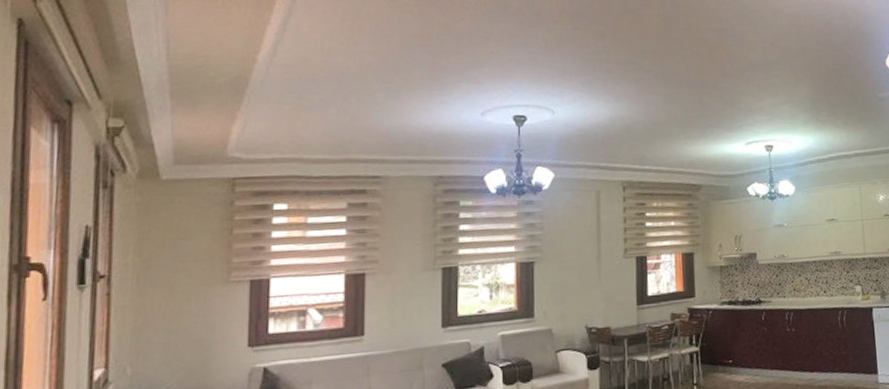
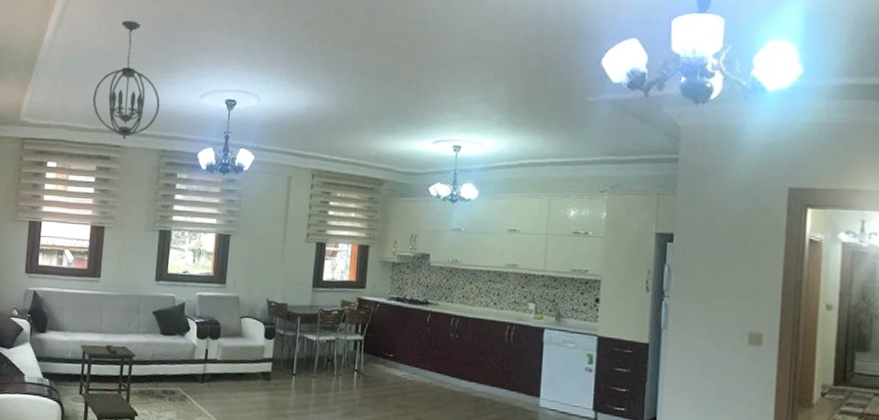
chandelier: none [335,34,430,168] -> present [92,21,160,139]

